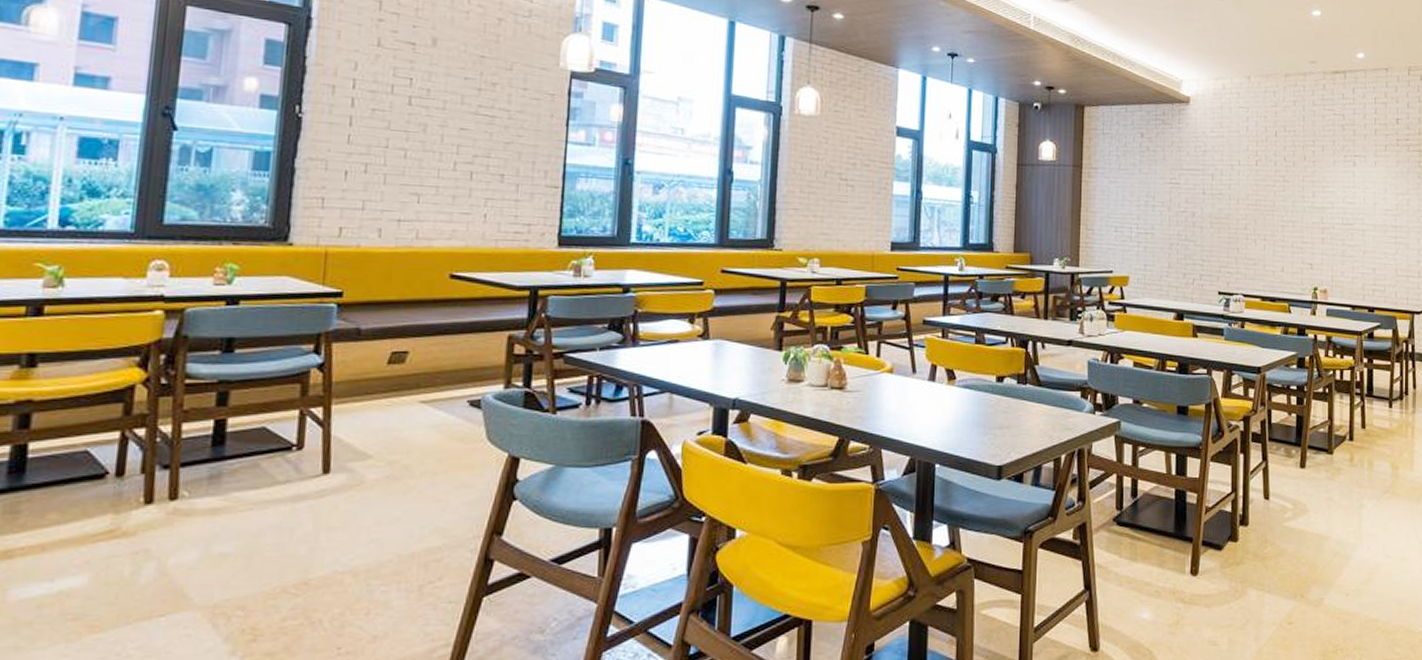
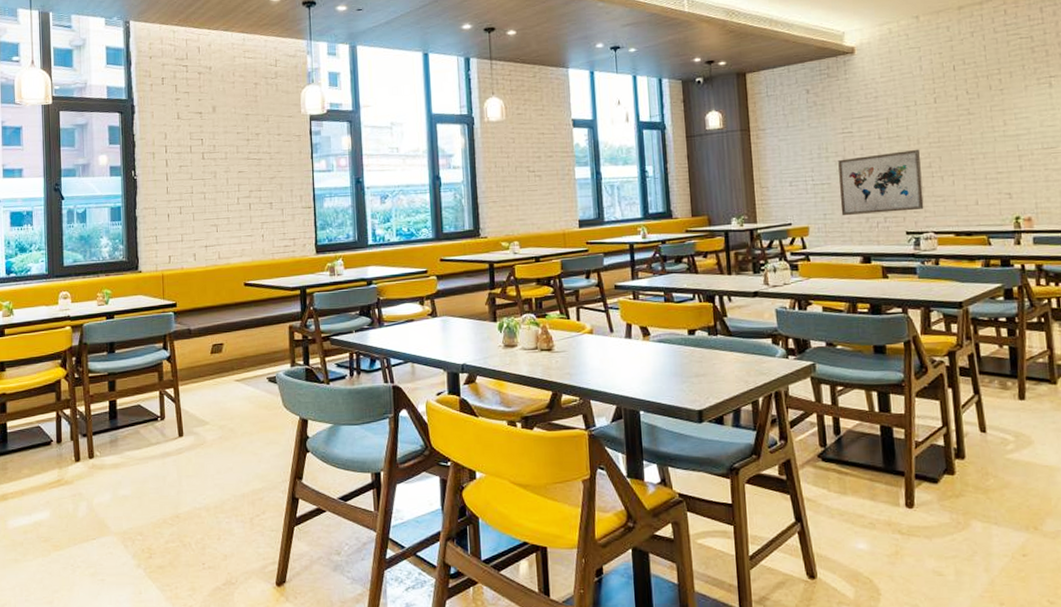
wall art: none [1161,209,1238,271] -> present [838,149,924,216]

